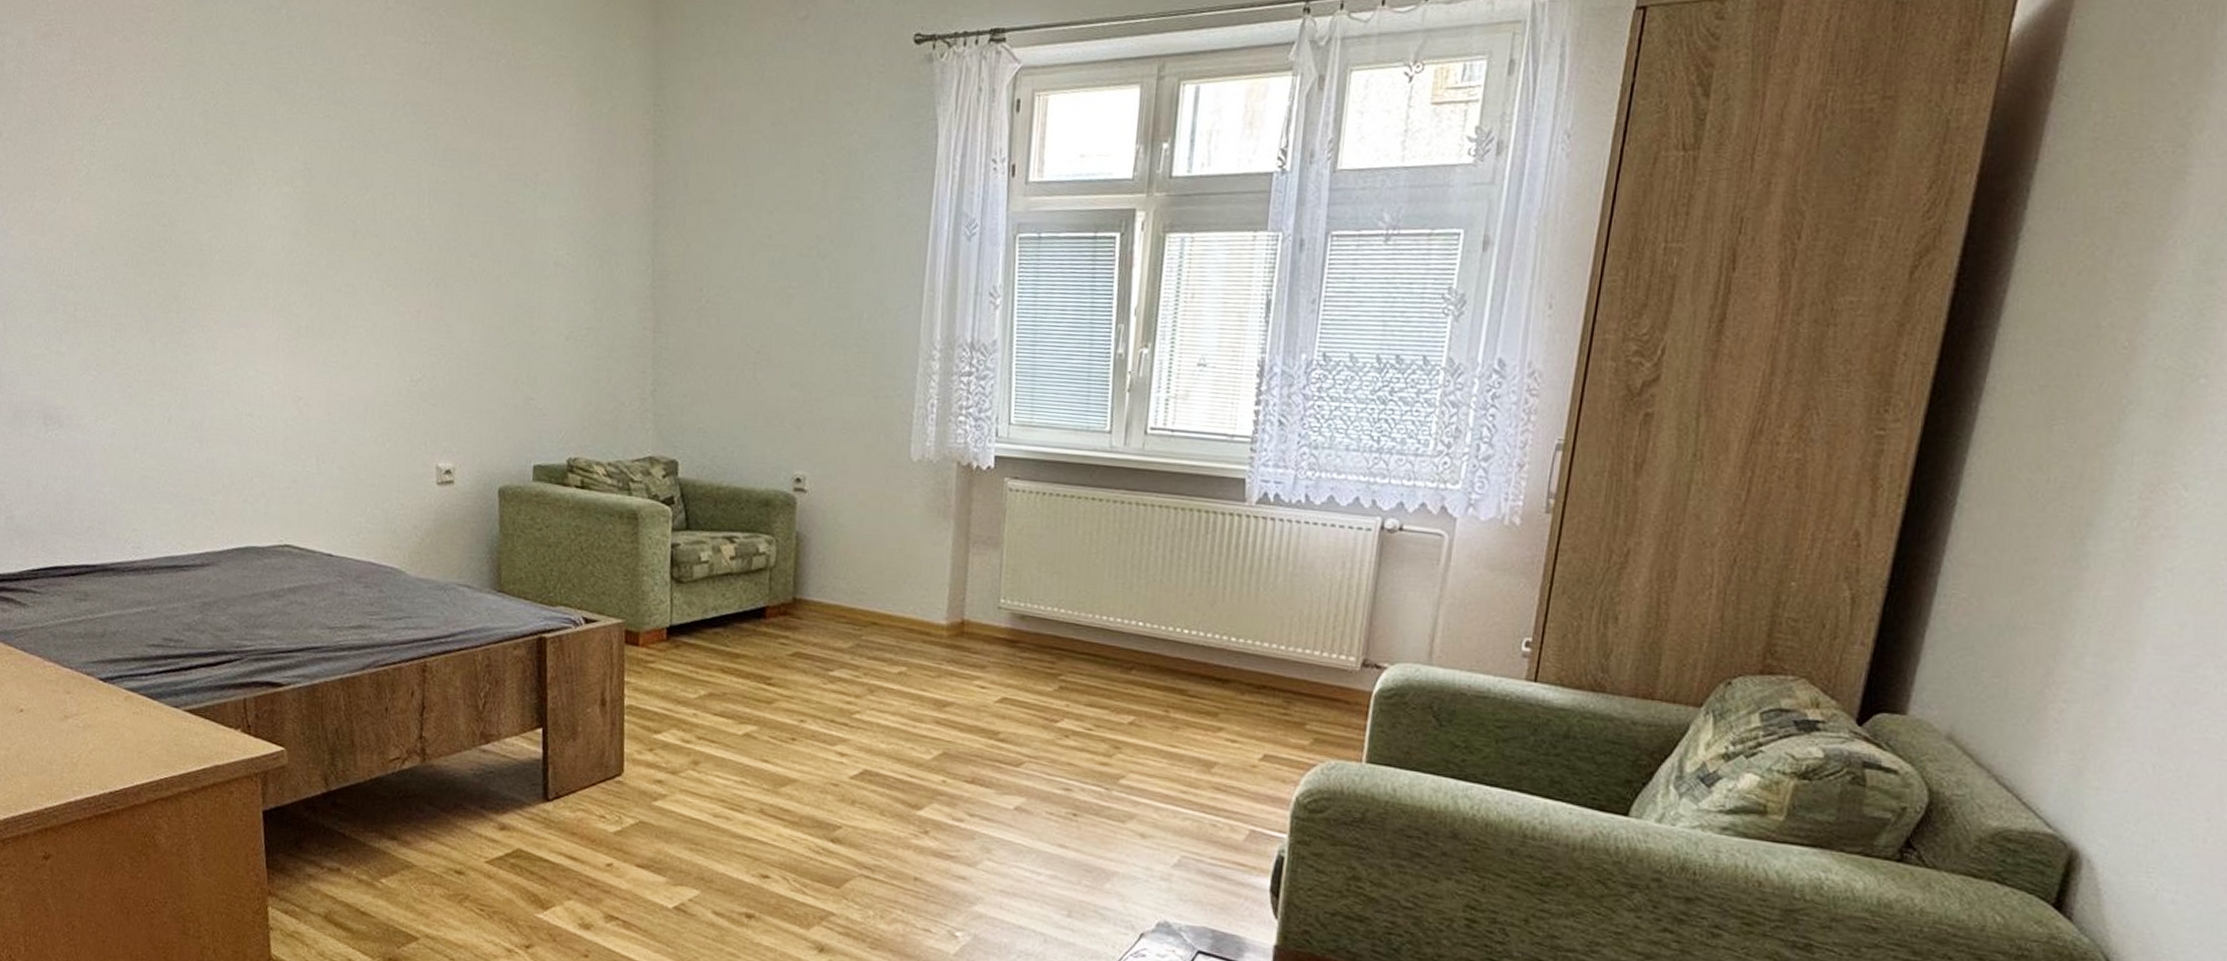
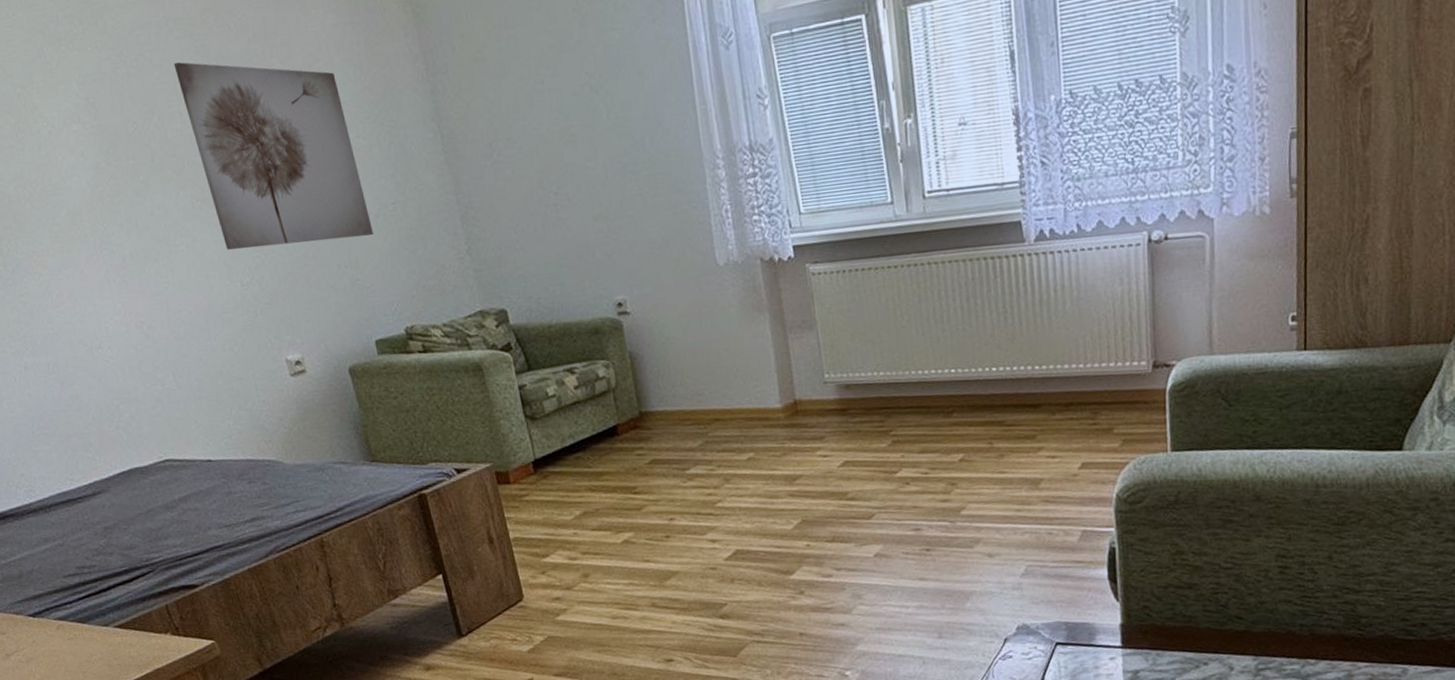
wall art: none [400,146,560,356] -> present [173,62,373,250]

